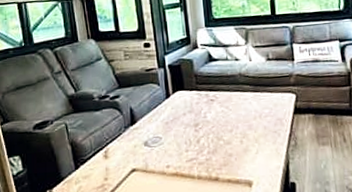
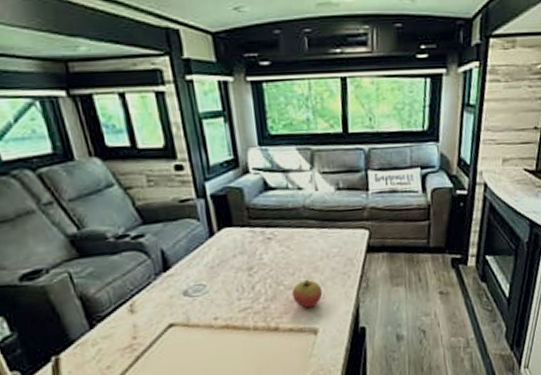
fruit: none [230,135,256,162] -> present [292,279,323,309]

